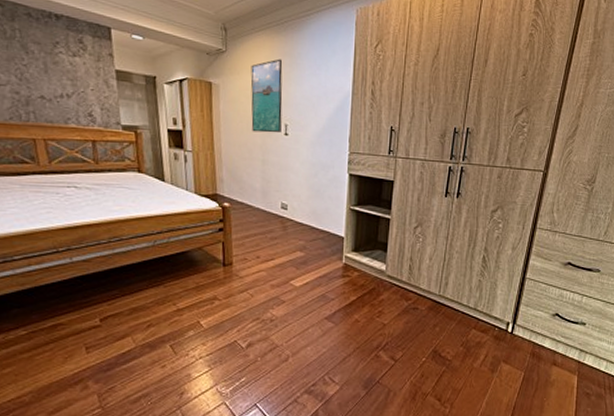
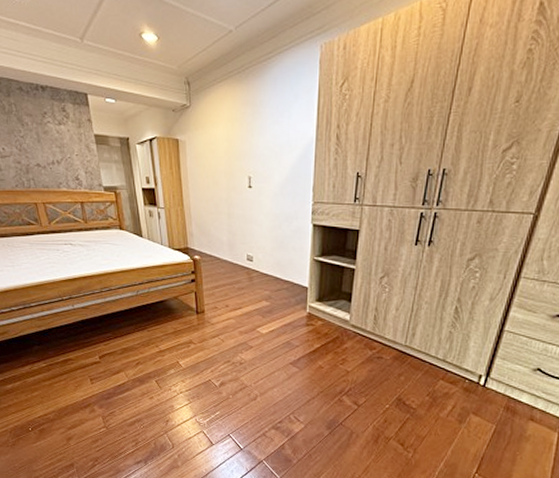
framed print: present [250,58,283,133] -> none [214,109,246,186]

